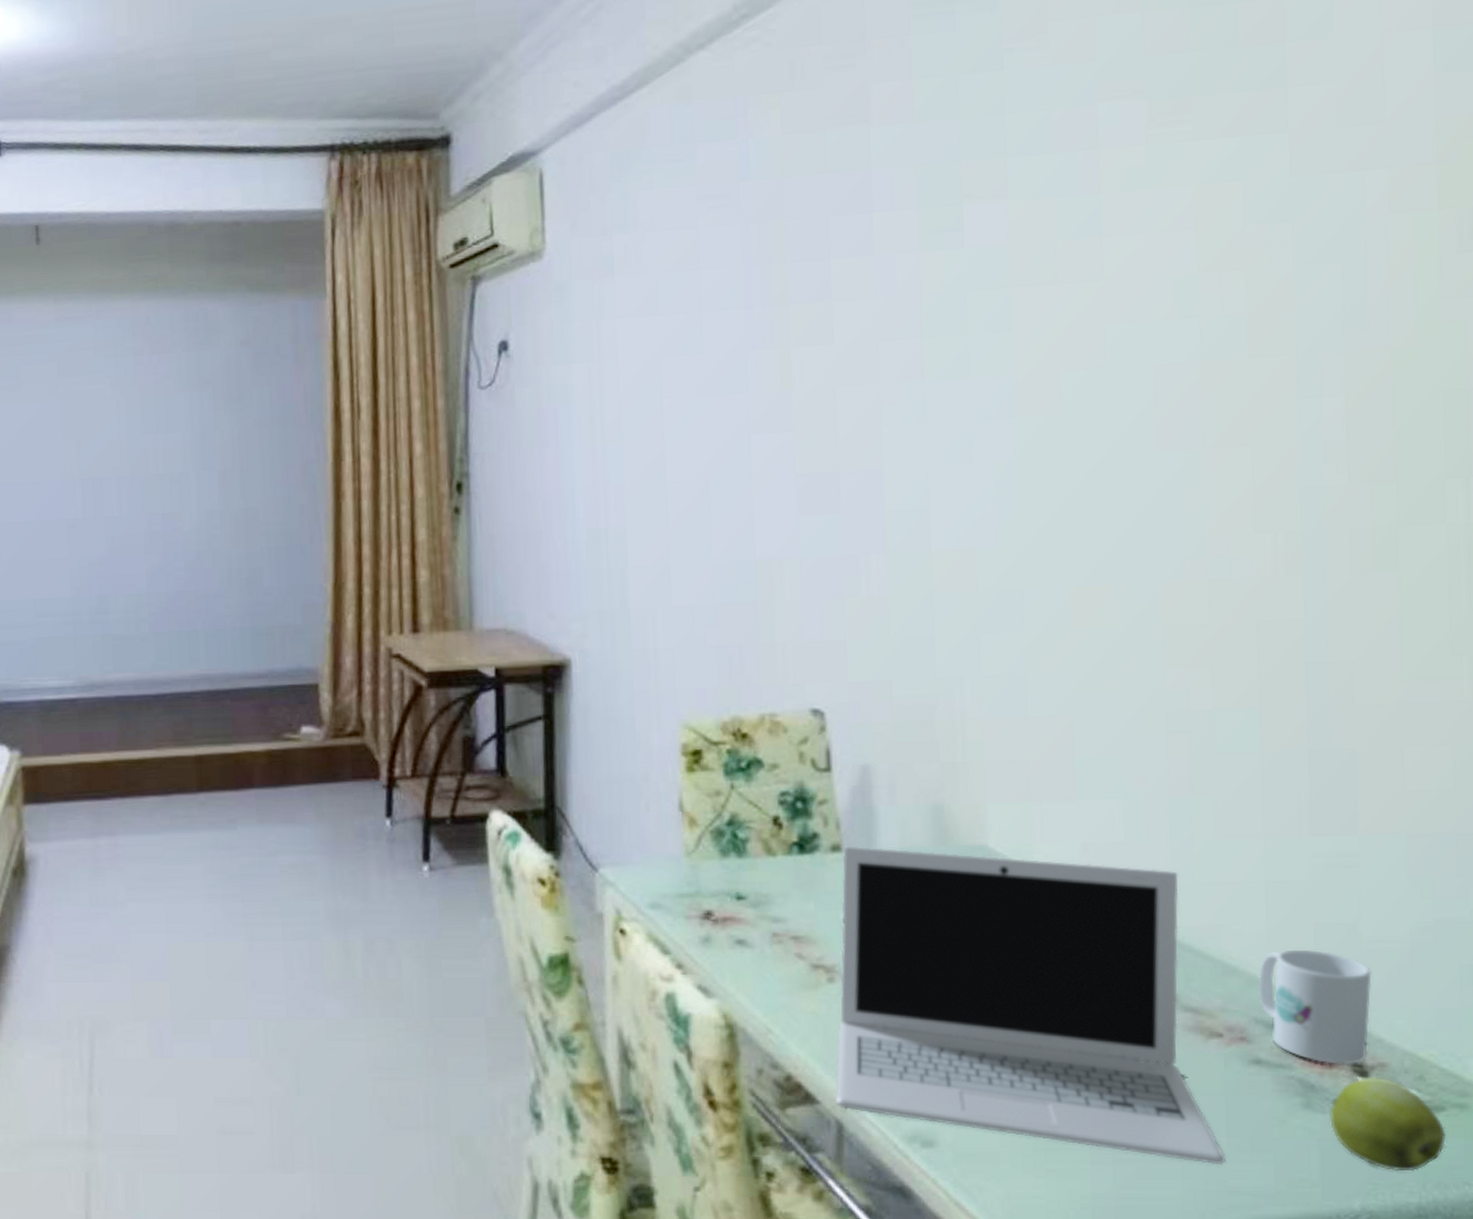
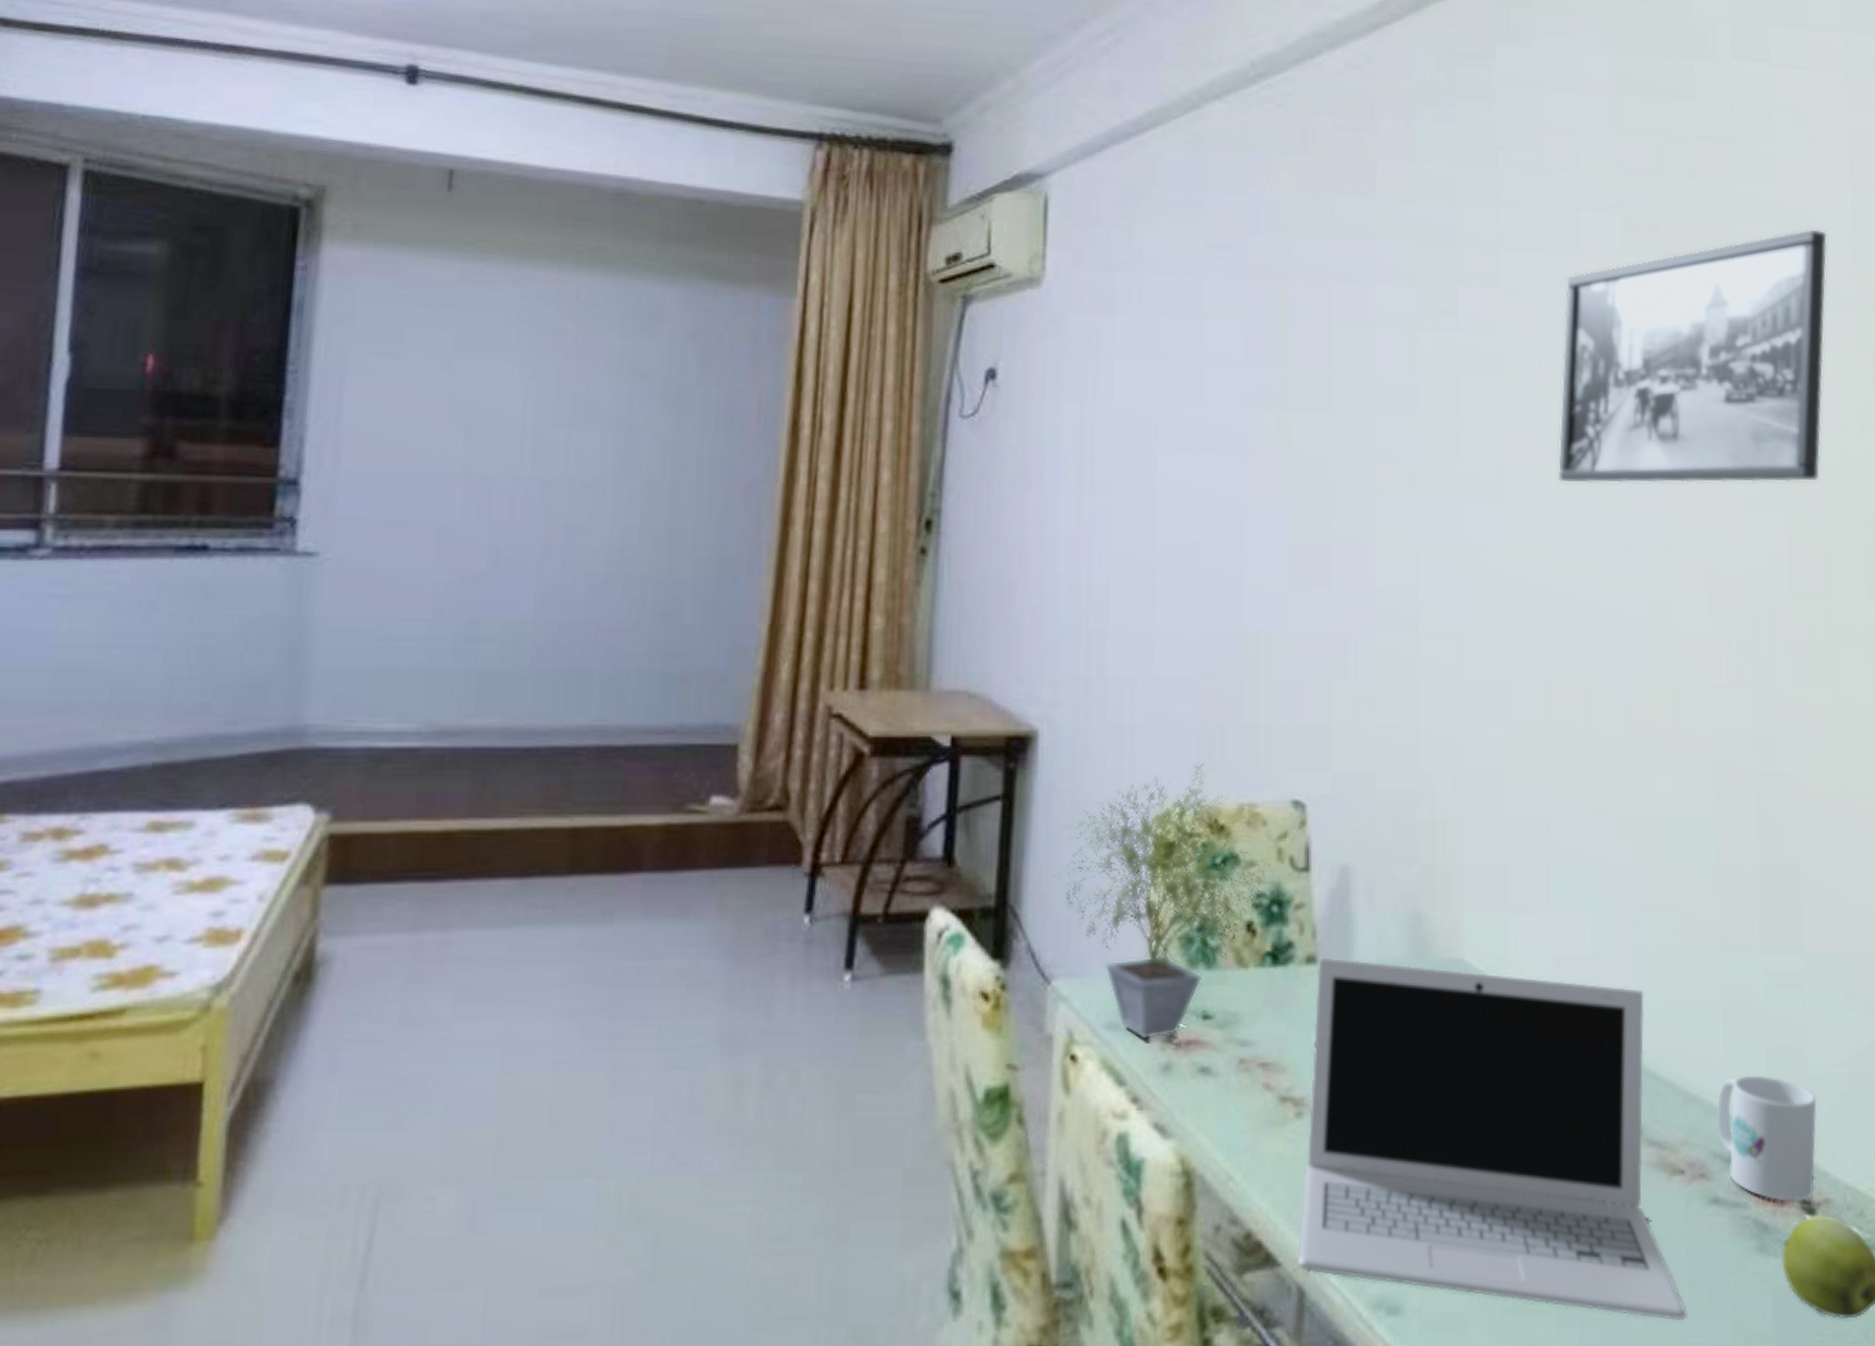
potted plant: none [590,680,799,917] -> present [1049,763,1276,1040]
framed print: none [1077,80,1402,390] -> present [1557,229,1828,484]

